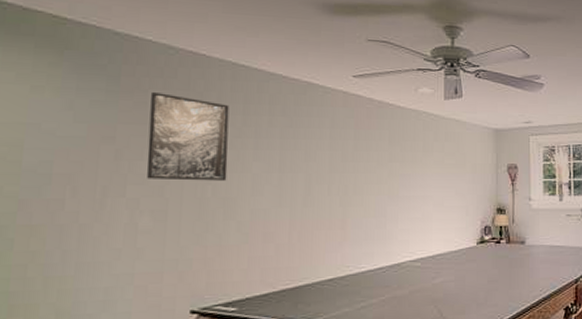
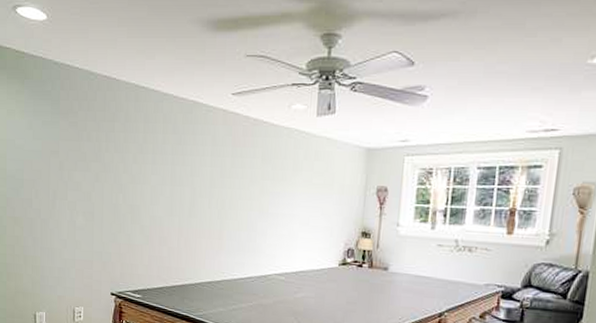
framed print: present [146,91,229,181] -> none [79,113,134,191]

